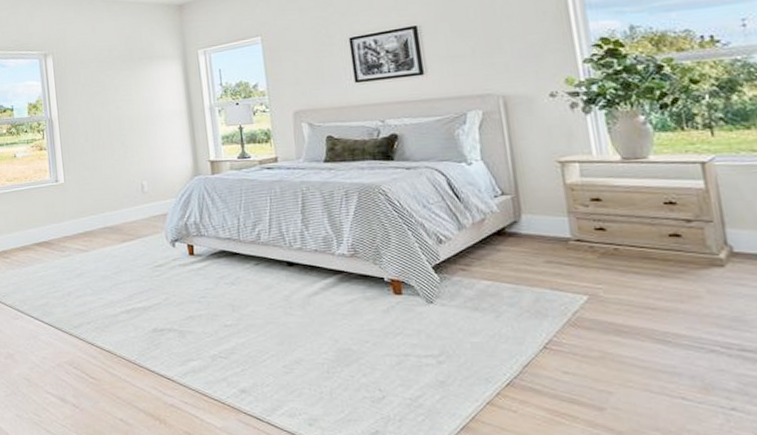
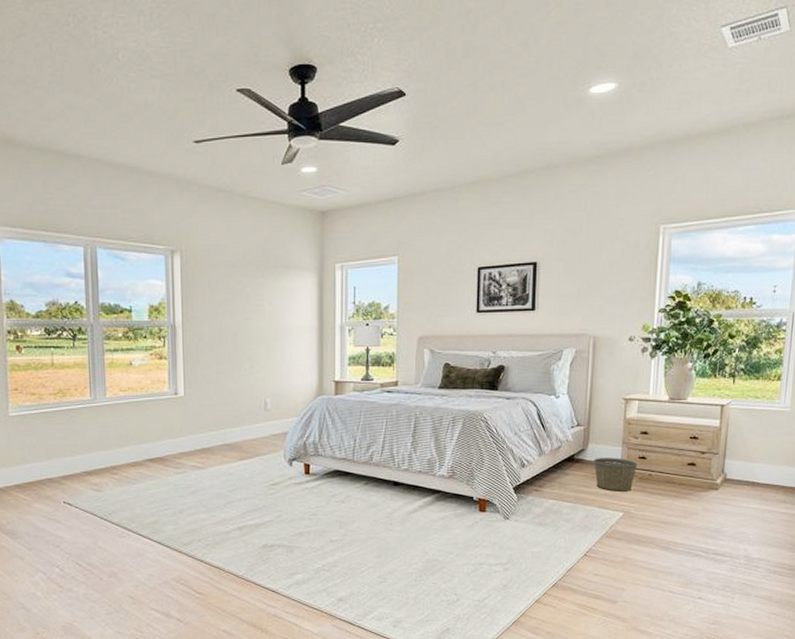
basket: none [532,230,596,270] -> present [593,458,638,492]

